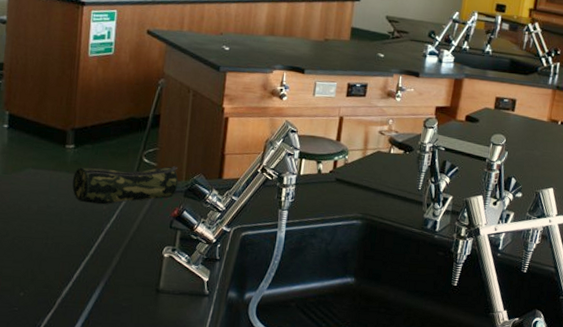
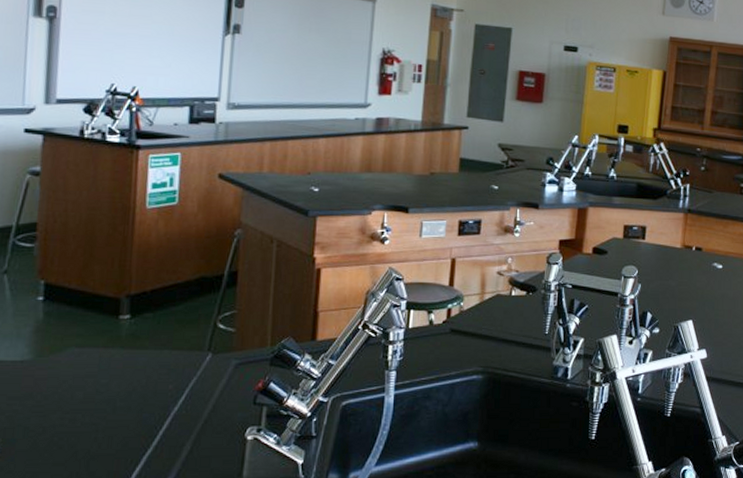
pencil case: present [72,165,179,205] -> none [128,329,263,384]

